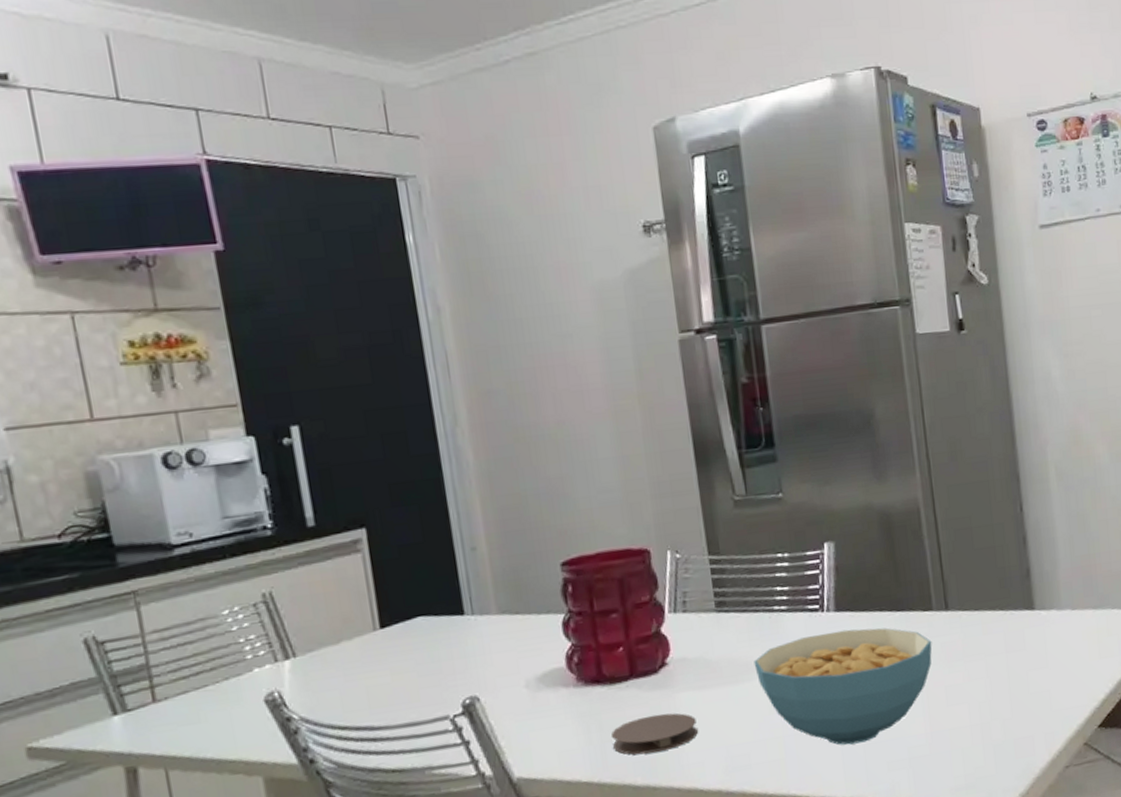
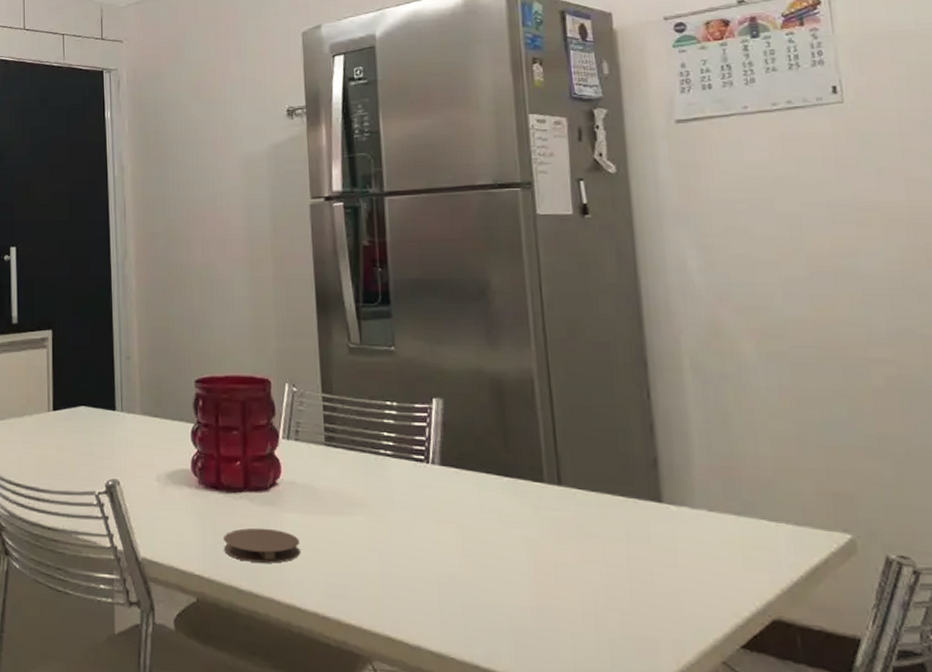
cereal bowl: present [754,627,932,745] -> none [357,484,542,601]

